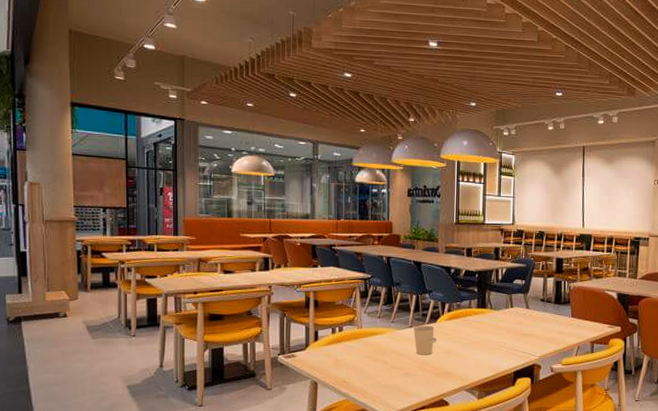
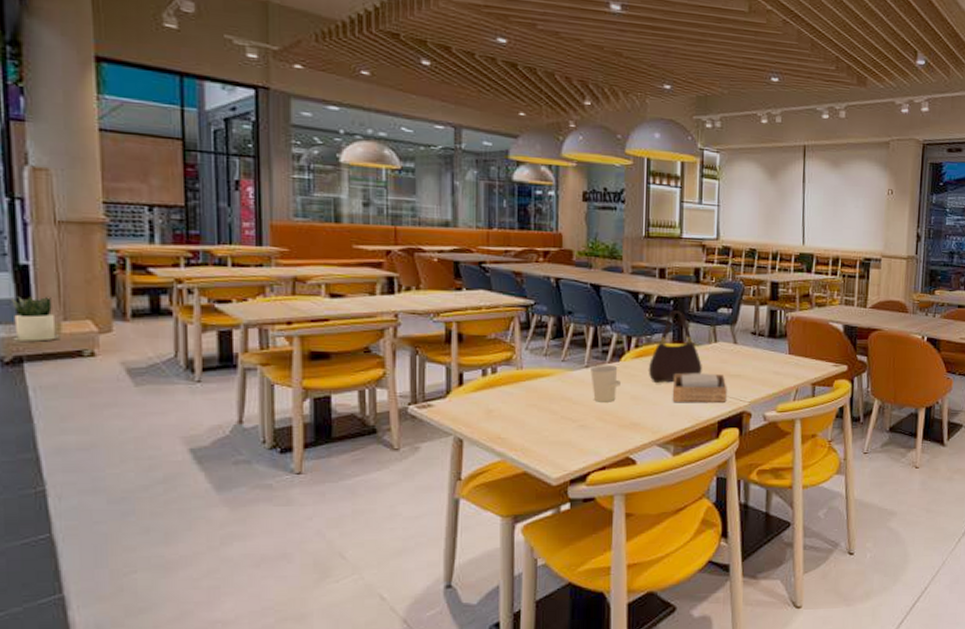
planter: none [15,274,45,307] -> present [11,296,60,343]
handbag: none [458,282,501,340] -> present [648,311,702,383]
napkin holder: none [477,332,521,357] -> present [672,372,727,404]

